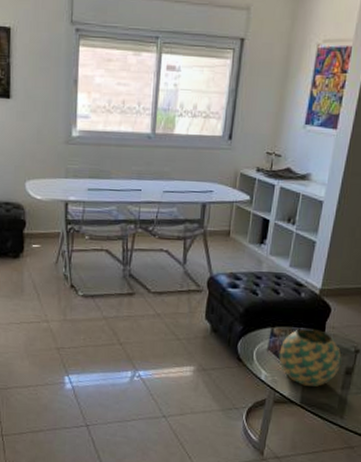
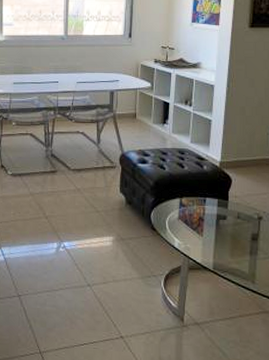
decorative ball: present [279,328,341,387] -> none [189,198,246,253]

